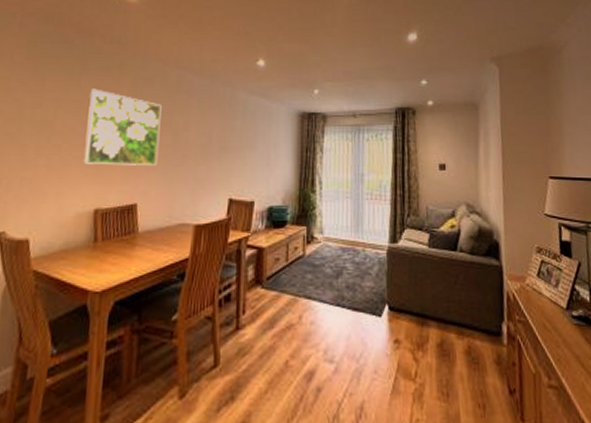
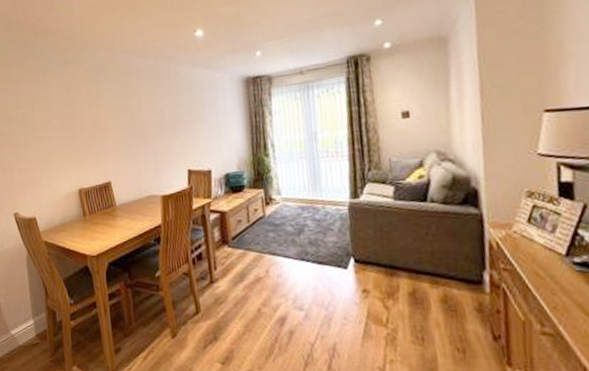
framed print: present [83,88,162,165] -> none [56,84,122,152]

